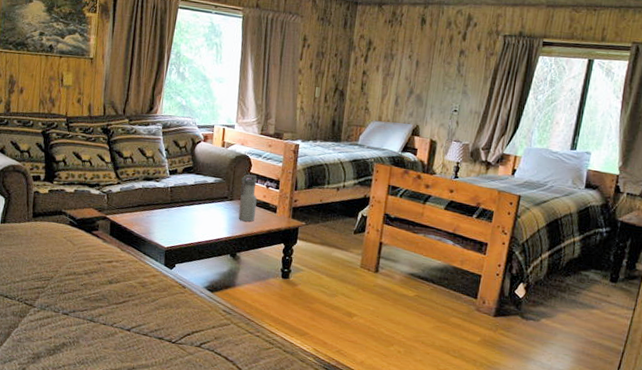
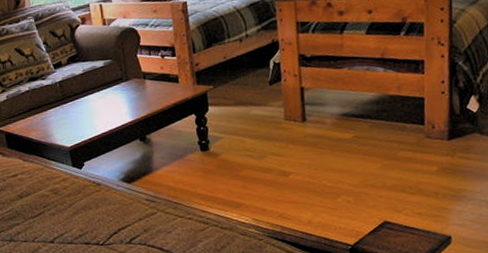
water bottle: present [238,174,257,222] -> none [132,47,157,100]

